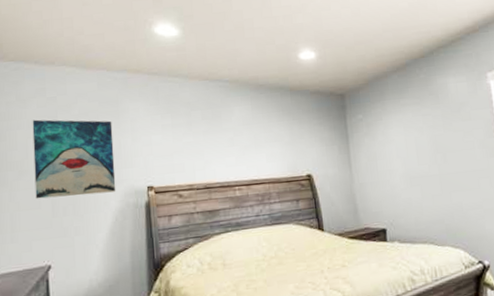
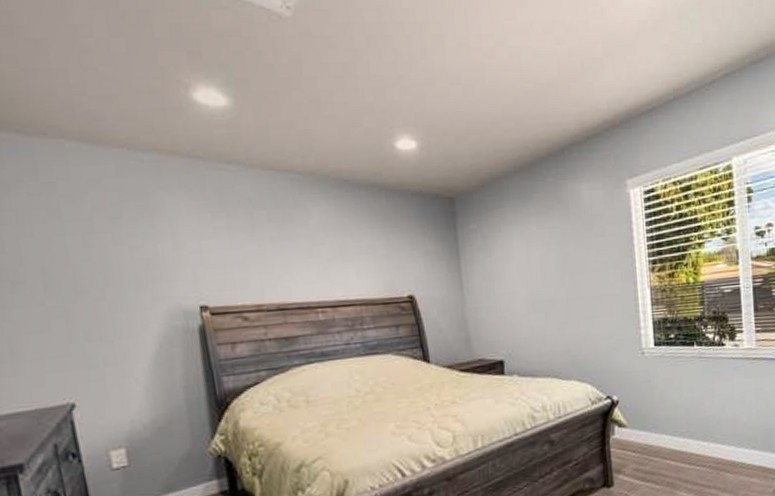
wall art: present [32,119,116,199] -> none [22,212,157,320]

